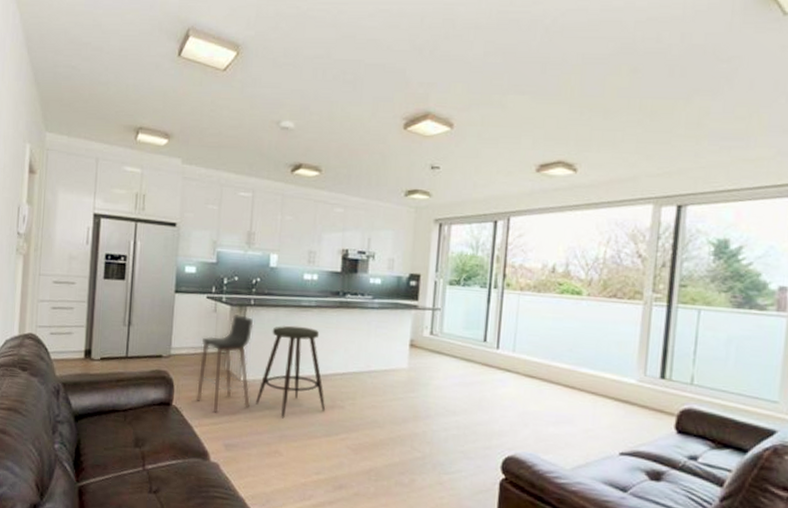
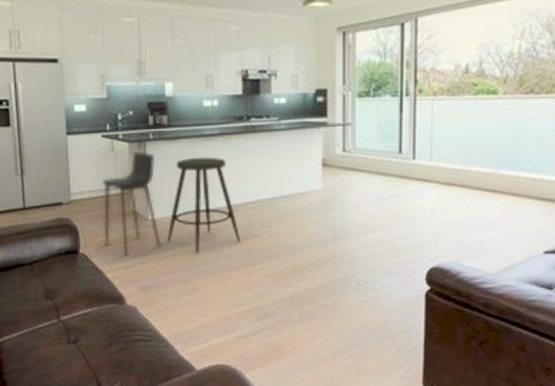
coffee maker: none [248,269,272,297] -> present [146,100,170,130]

